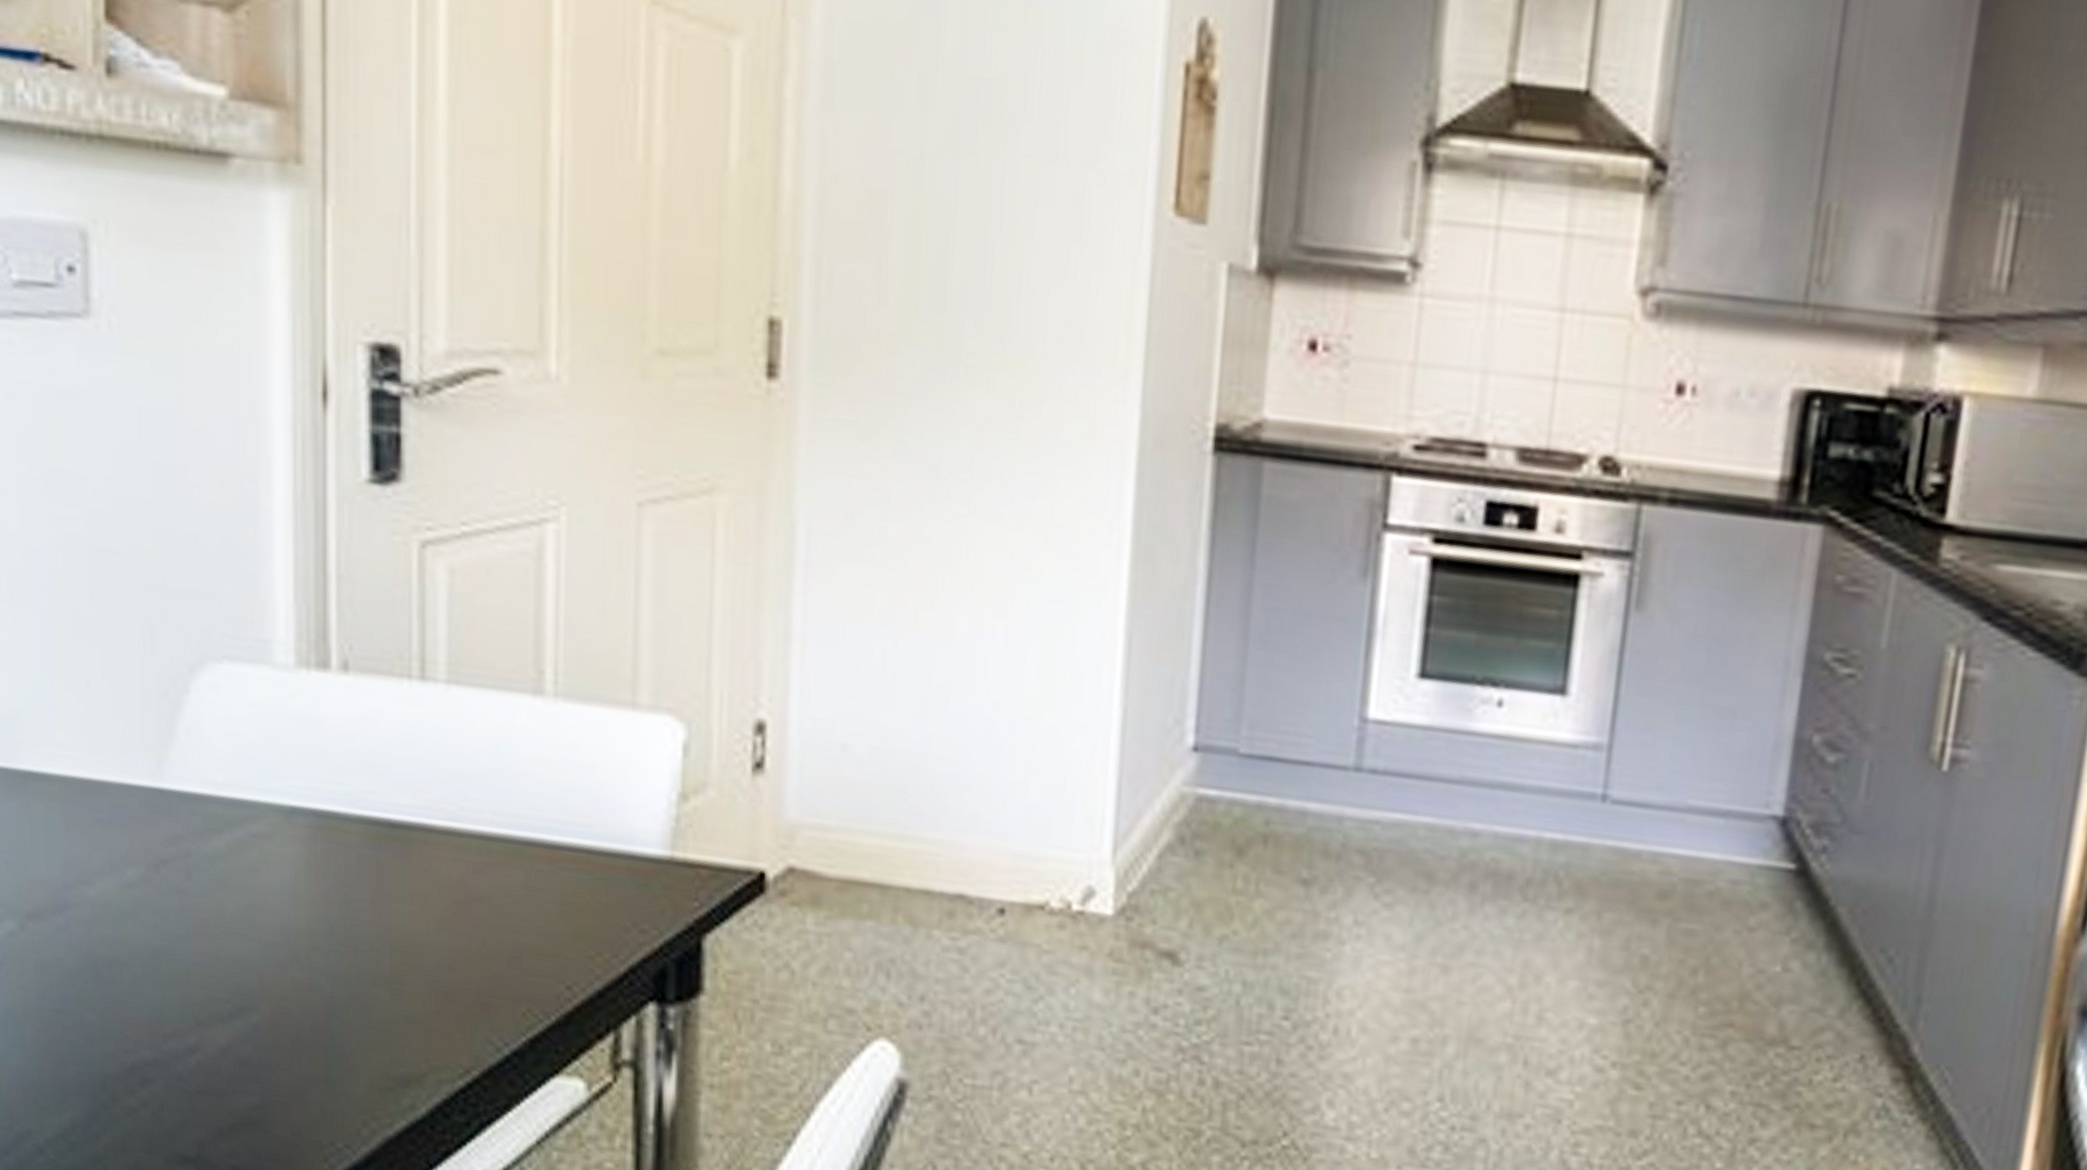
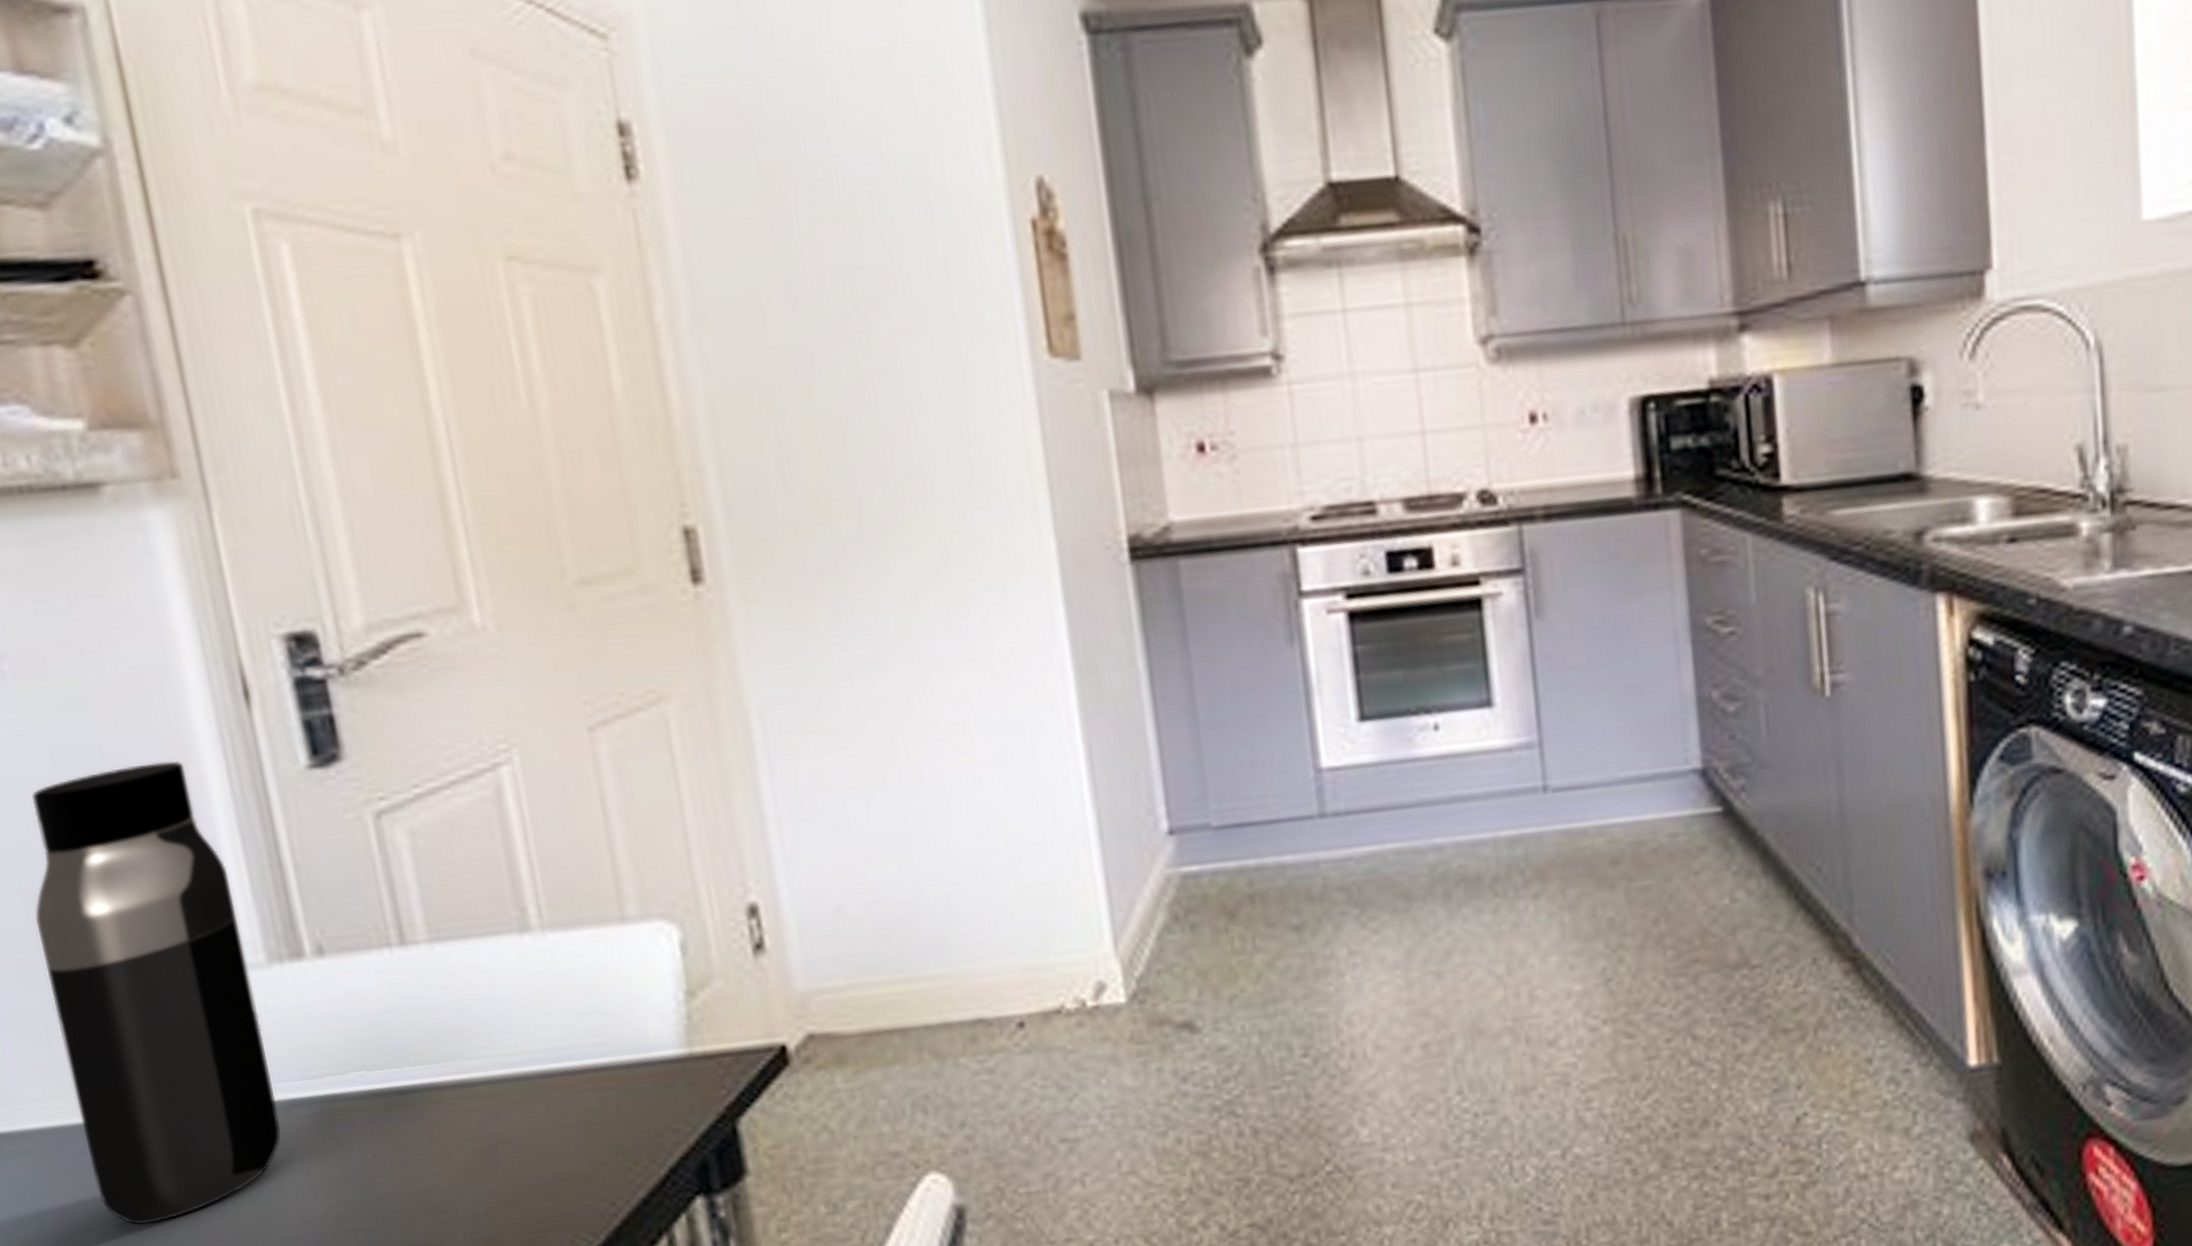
water bottle: none [97,441,279,895] -> present [32,760,282,1226]

